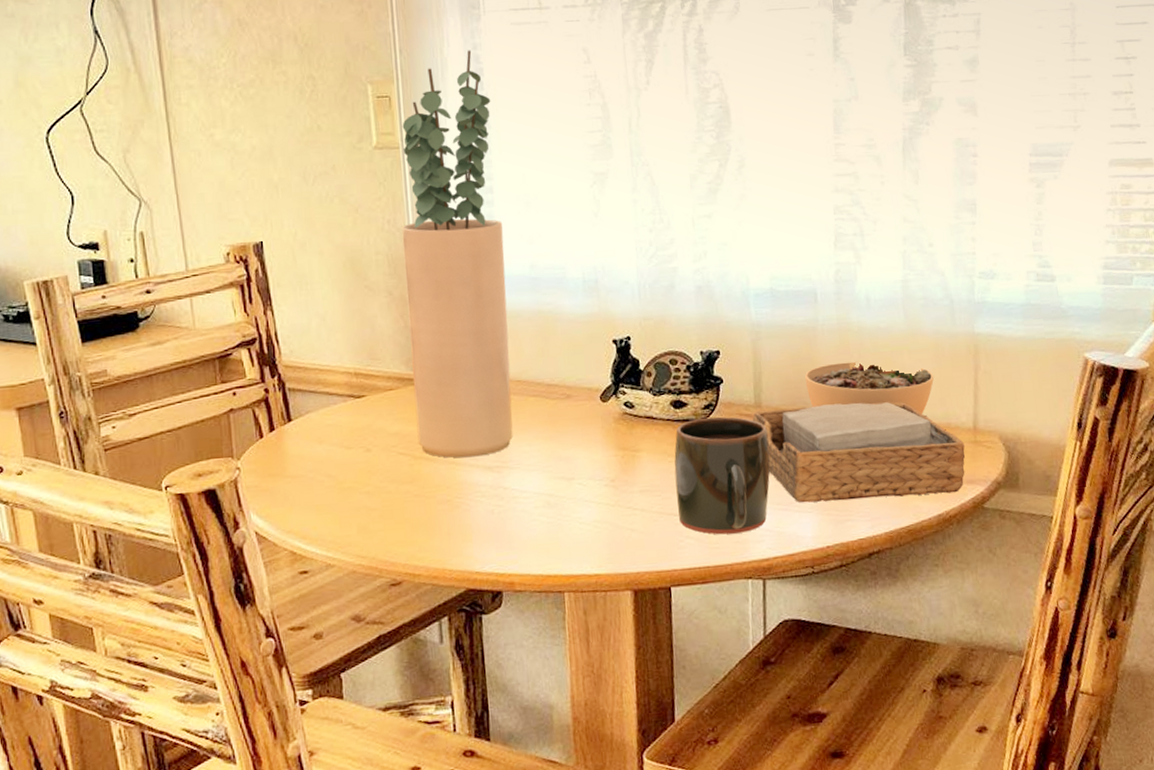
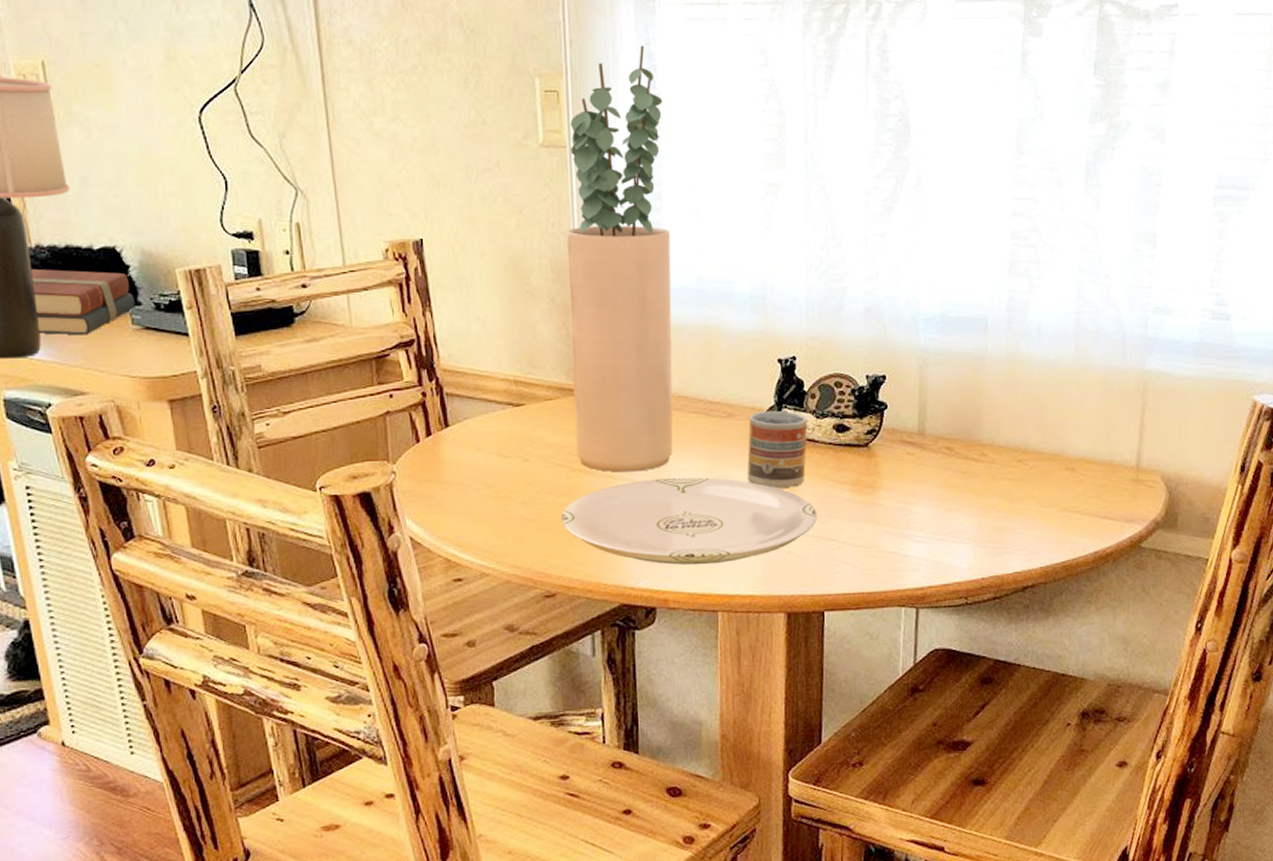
plate: none [405,459,660,547] -> present [561,477,818,565]
cup: none [586,390,646,466] -> present [747,410,808,488]
mug: present [674,416,770,535] -> none [833,442,930,562]
napkin holder: present [753,402,965,503] -> none [915,435,1126,534]
salad: present [804,361,935,415] -> none [970,393,1101,450]

